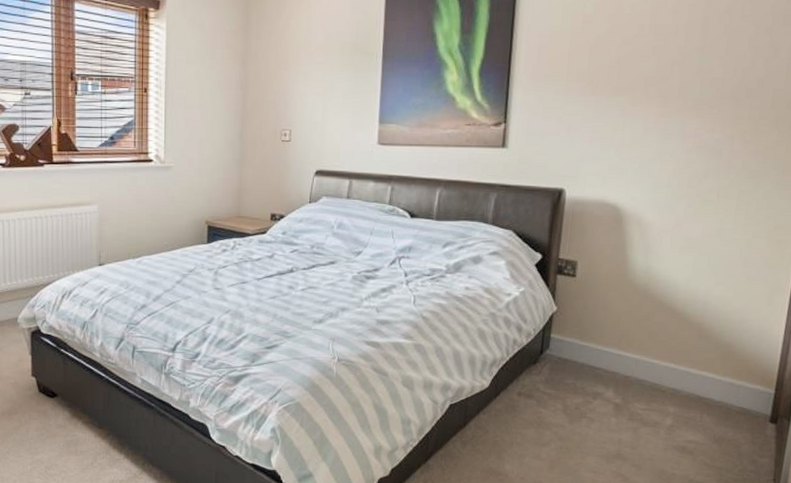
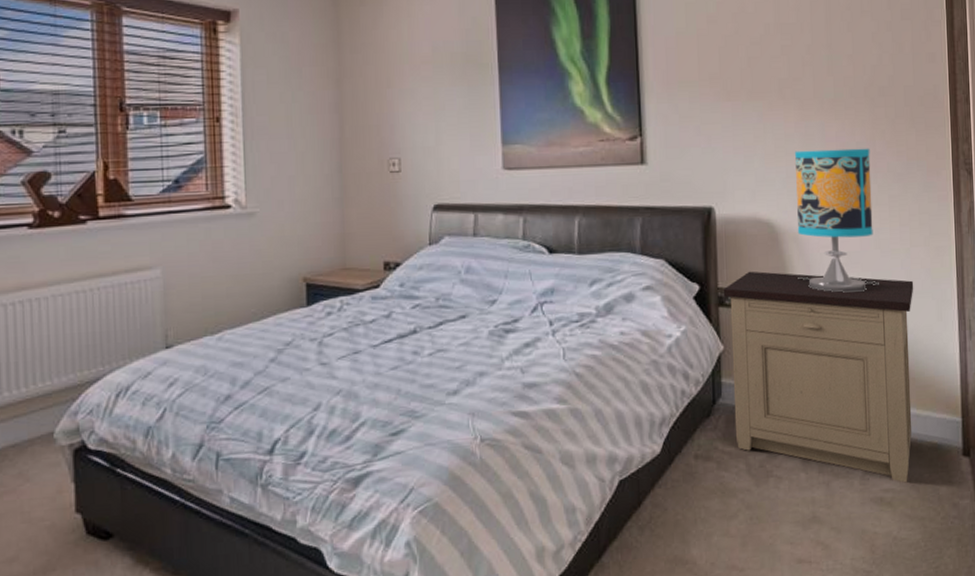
nightstand: none [556,246,750,438] -> present [723,271,914,483]
table lamp: none [635,144,727,273] -> present [794,148,879,293]

